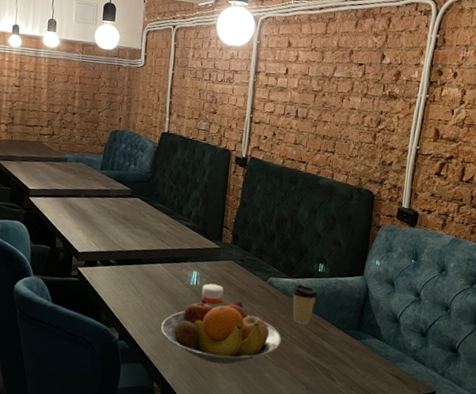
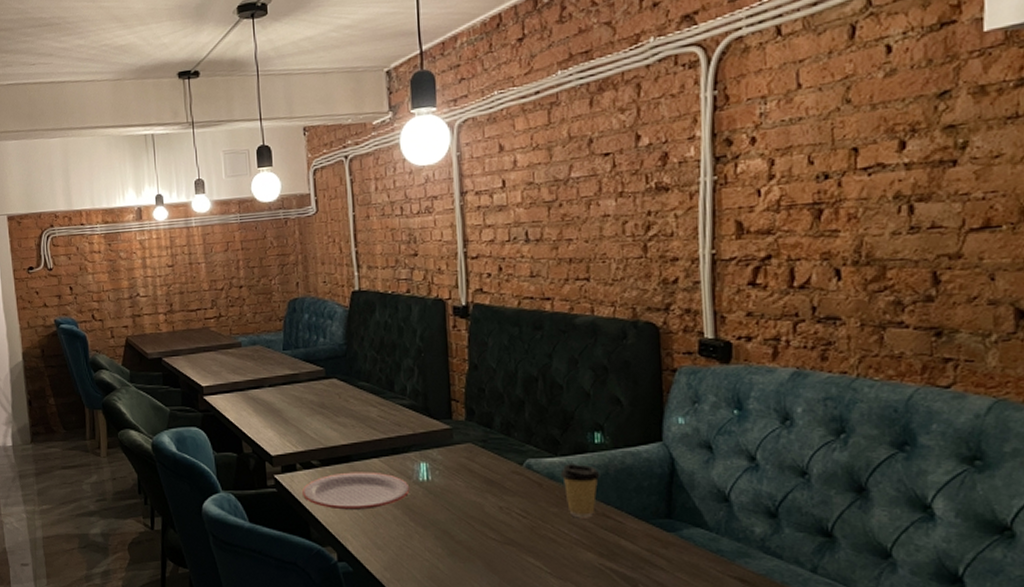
plate: none [98,272,183,303] -> present [301,472,410,510]
fruit bowl: present [161,298,282,364] -> none [390,494,558,582]
candle: present [201,283,224,305] -> none [436,476,466,503]

